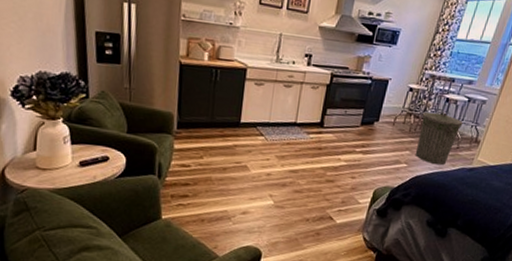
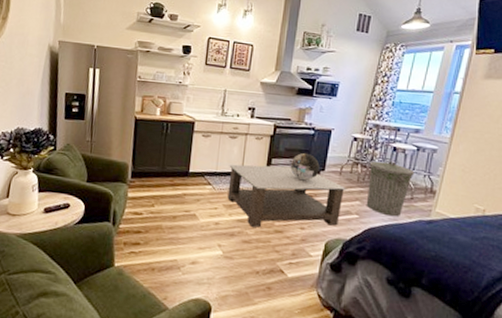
coffee table: none [280,114,399,178] -> present [227,164,347,228]
decorative globe: none [345,103,375,132] -> present [290,153,320,181]

